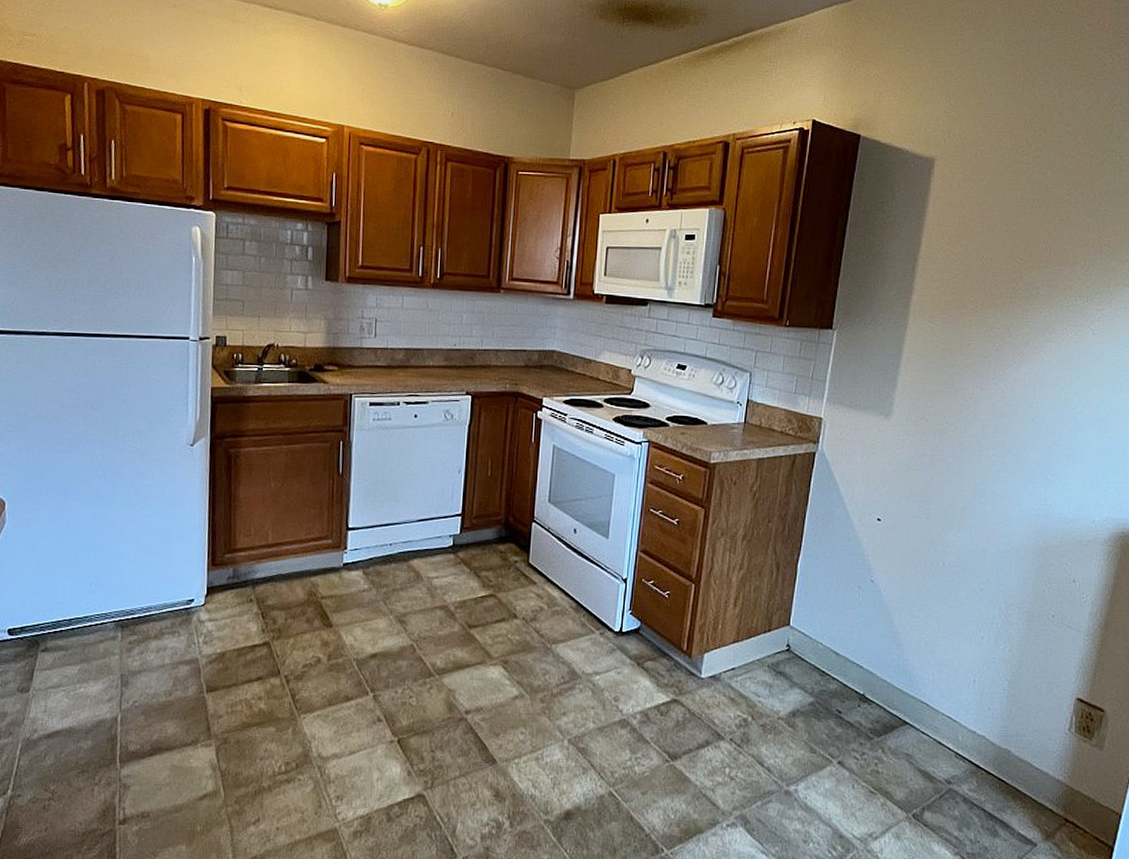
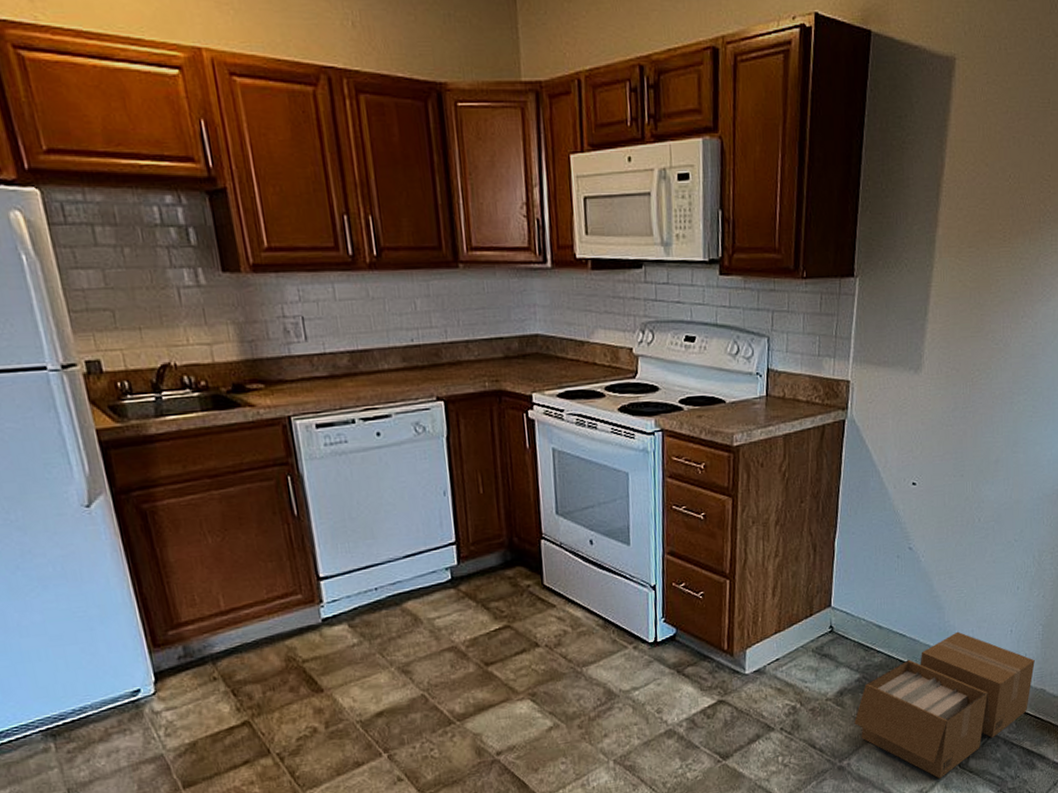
cardboard box: none [805,672,999,826] -> present [854,631,1035,779]

